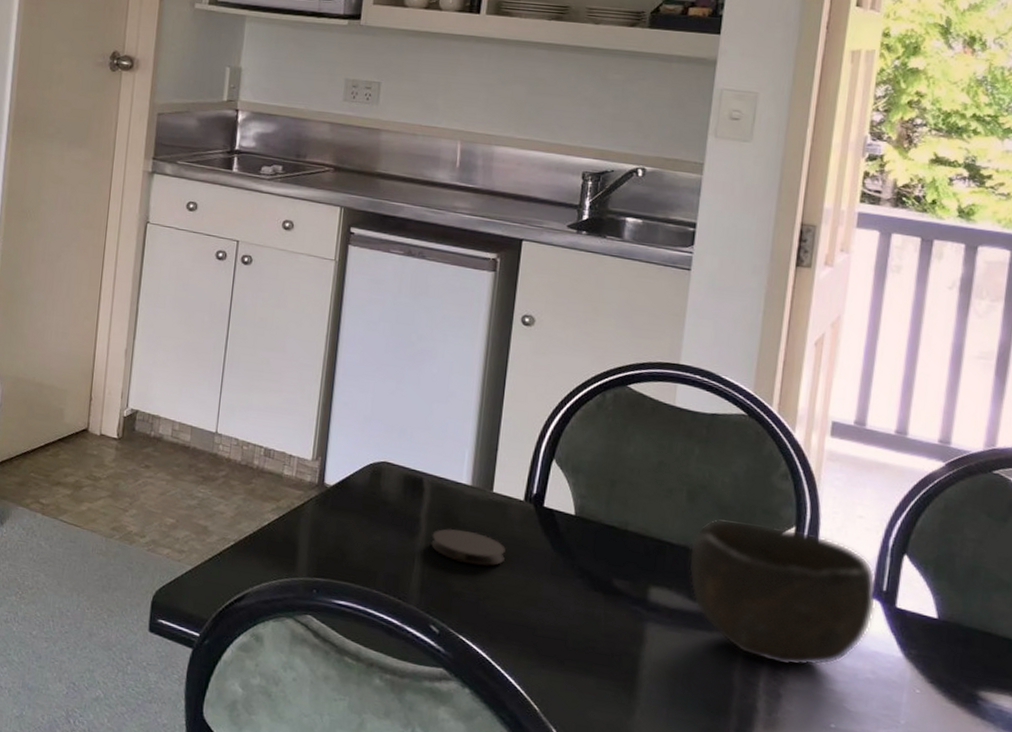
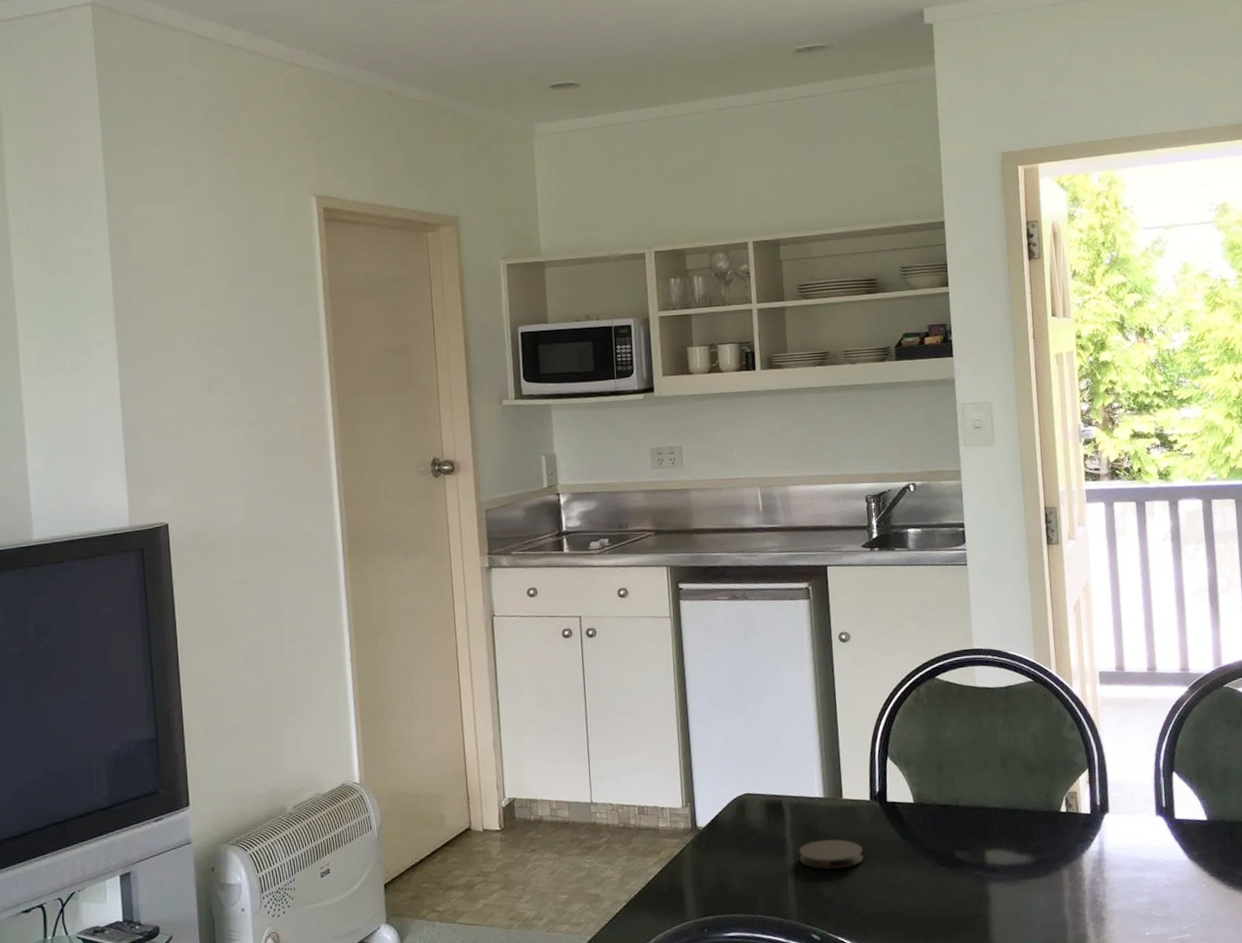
bowl: present [688,518,877,667] -> none [1010,771,1161,892]

